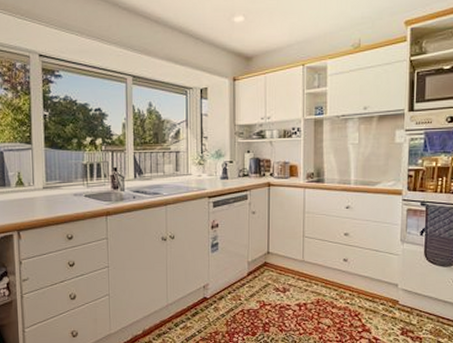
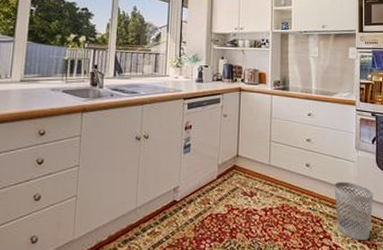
wastebasket: none [375,275,420,334] -> present [334,181,374,241]

